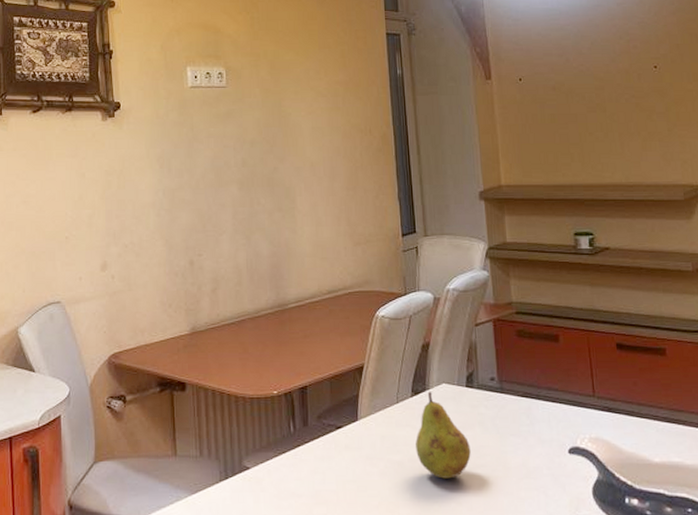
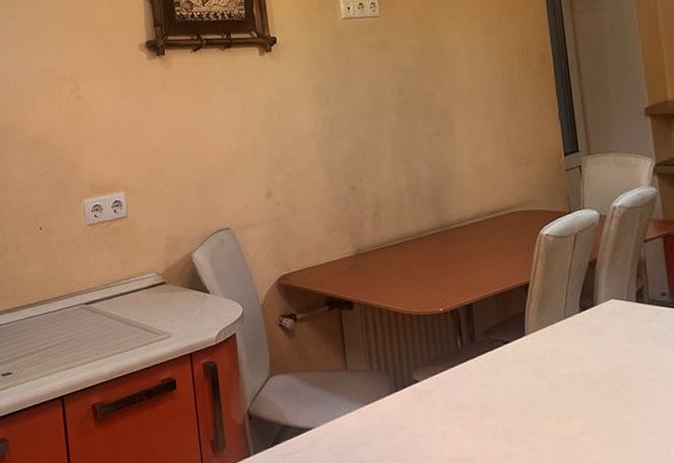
fruit: present [416,391,471,479] -> none [585,306,643,391]

